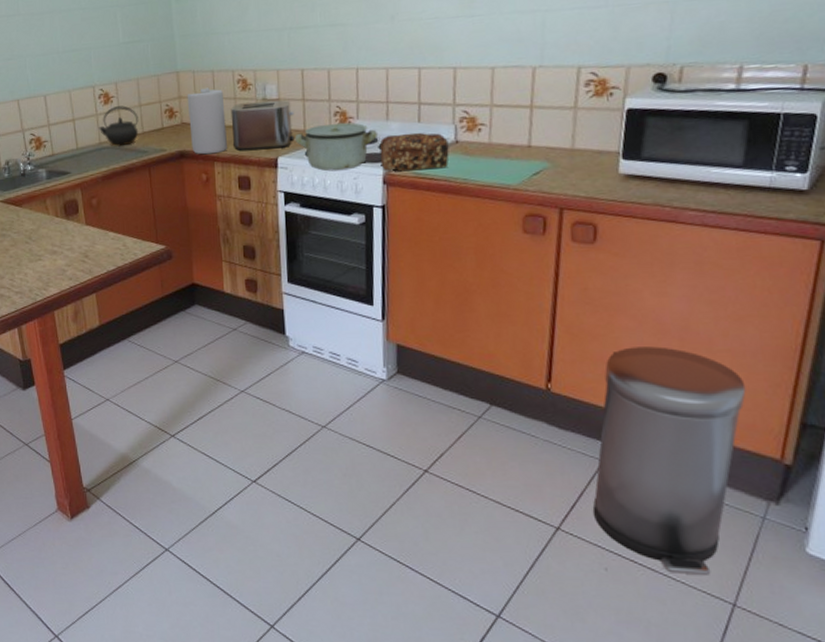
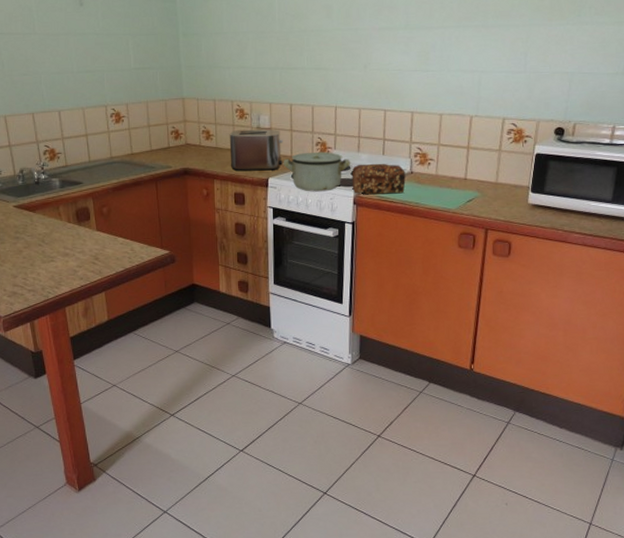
kettle: present [98,105,139,147] -> none [110,125,147,162]
paper towel holder: present [187,87,227,155] -> none [191,114,225,173]
pedal bin: present [593,346,746,575] -> none [500,336,606,504]

